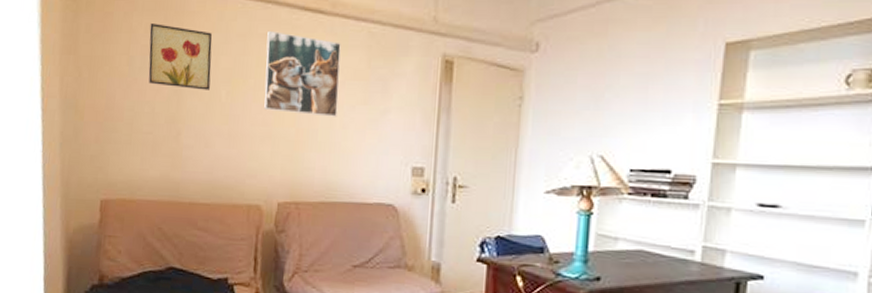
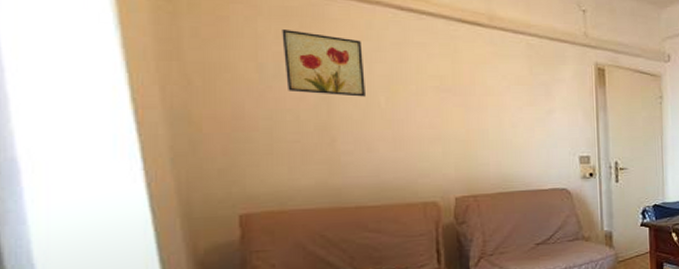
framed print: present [264,30,341,117] -> none [425,40,506,118]

